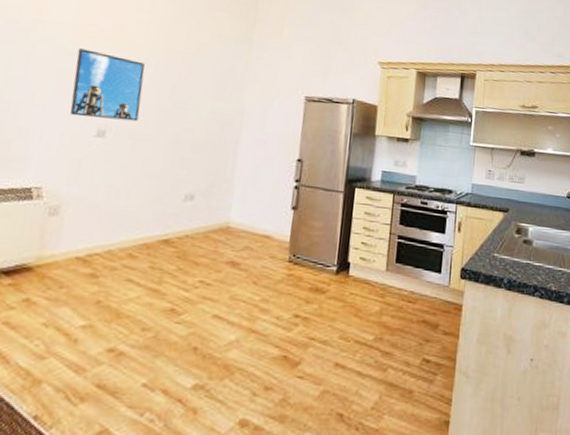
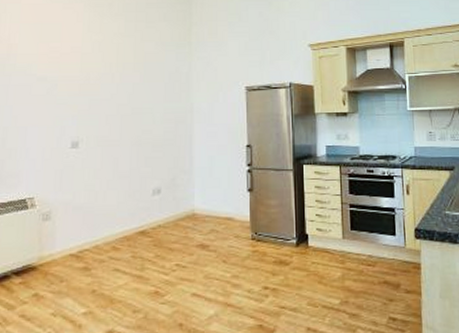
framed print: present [70,48,145,122] -> none [46,73,104,133]

